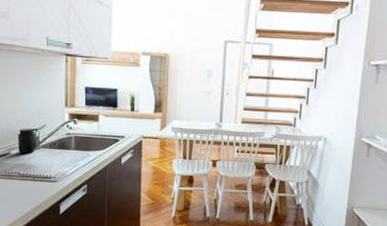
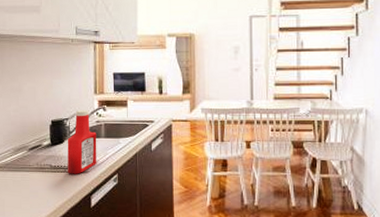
ketchup bottle: none [36,121,67,183] -> present [67,110,97,174]

